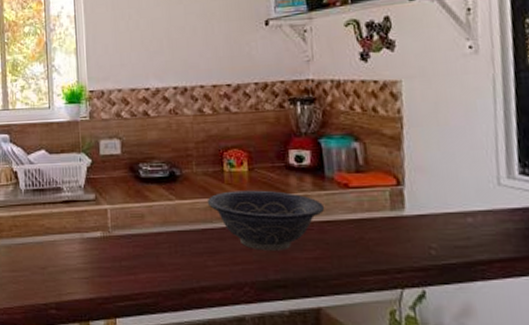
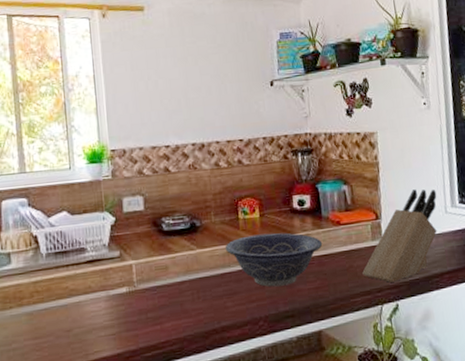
knife block: none [376,153,486,263] -> present [362,189,437,283]

